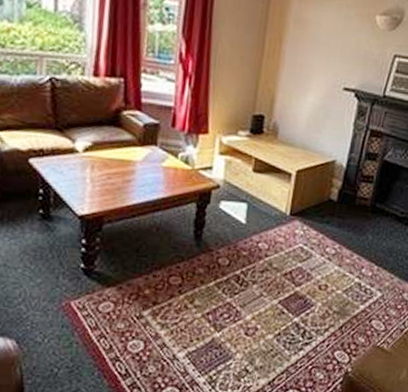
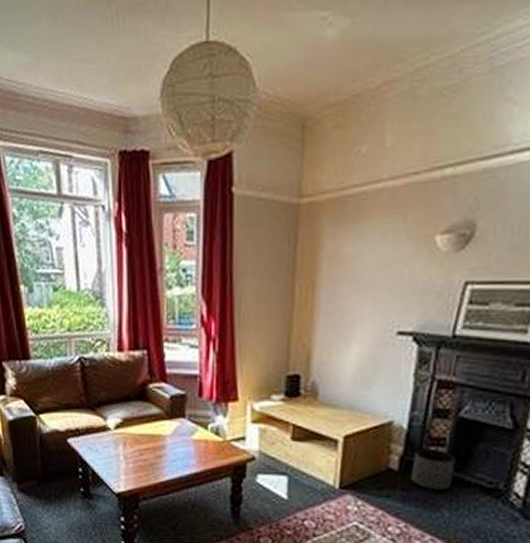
planter: none [346,183,379,219] -> present [411,448,455,491]

